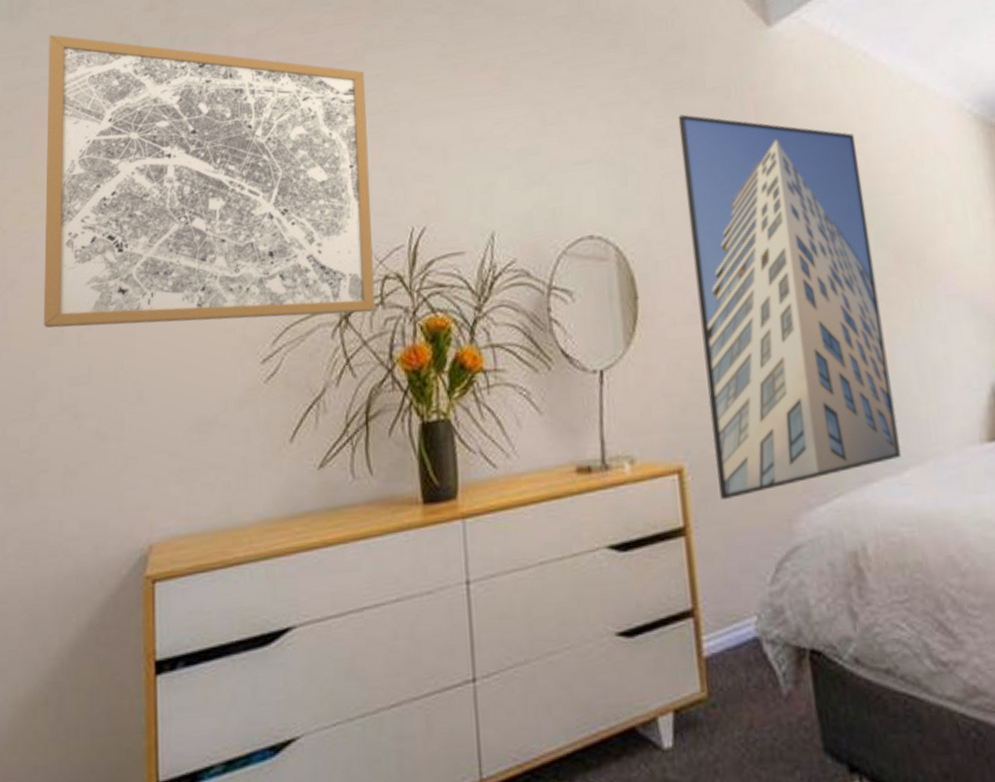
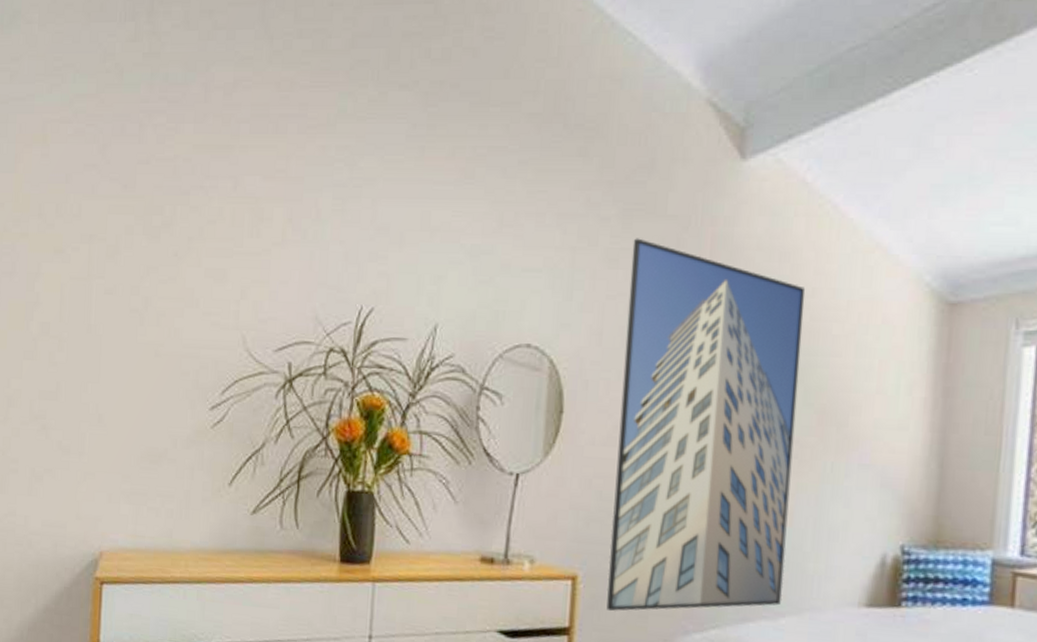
wall art: present [43,34,376,328] -> none [19,51,334,380]

